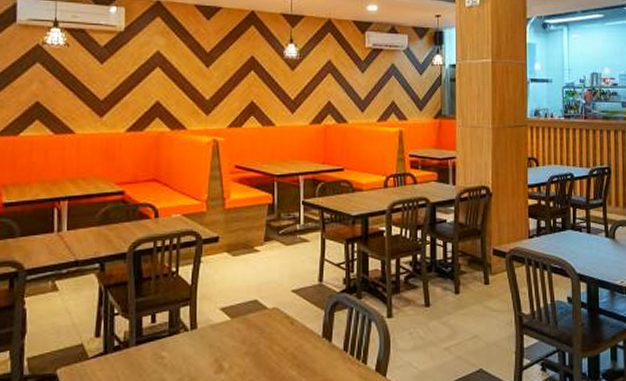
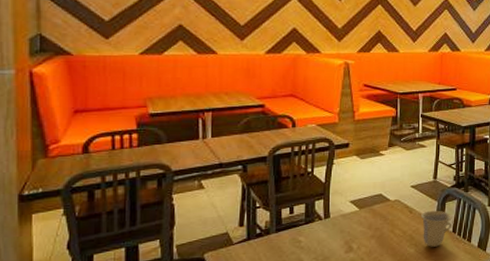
cup: none [305,321,342,369] -> present [421,210,452,247]

